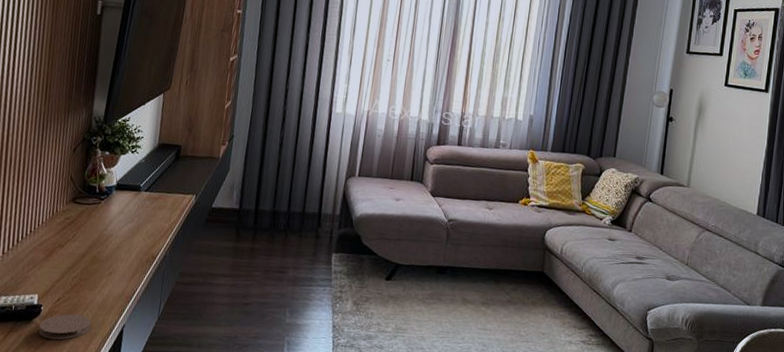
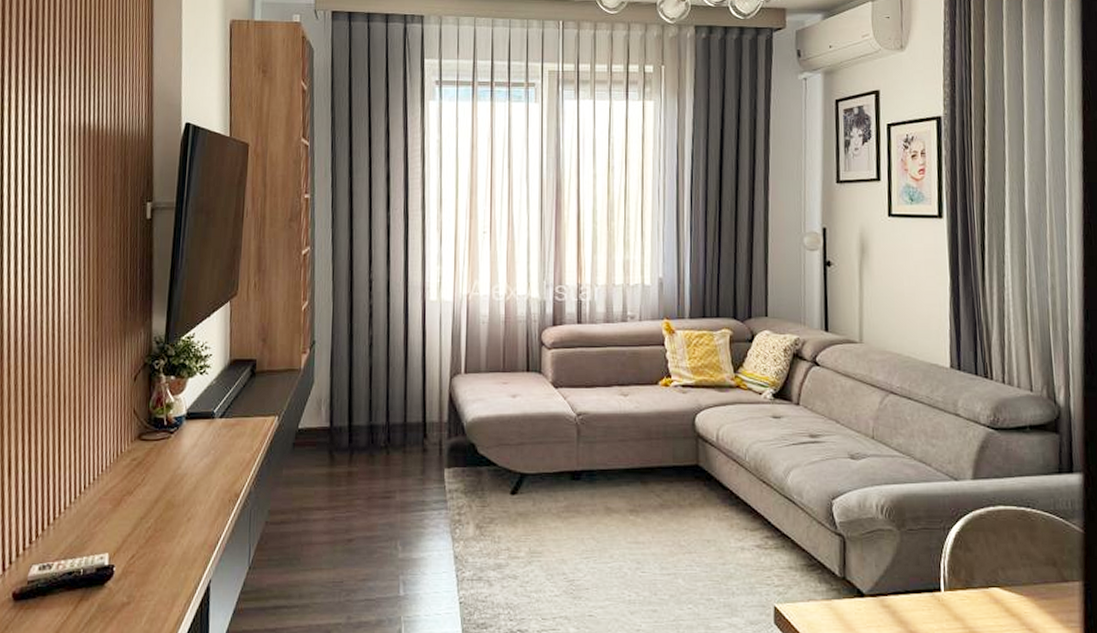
coaster: present [39,314,91,340] -> none [113,572,172,606]

